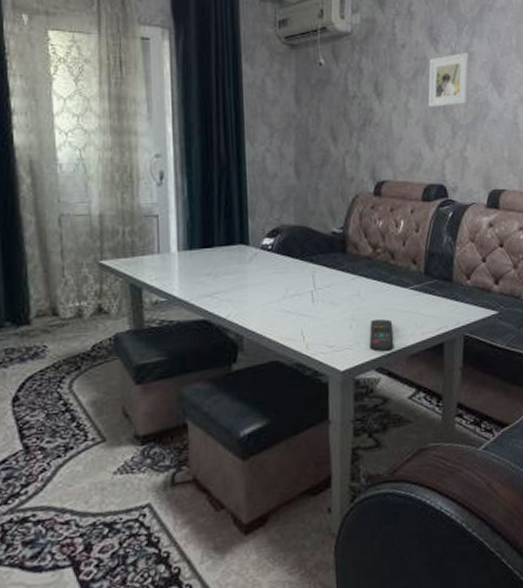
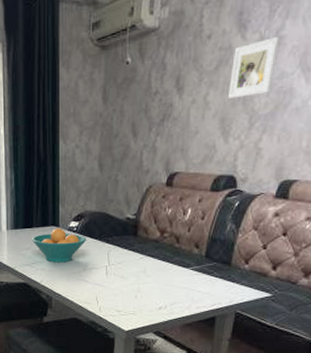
fruit bowl: none [212,246,286,291] -> present [31,228,87,263]
remote control: present [369,318,394,351] -> none [150,292,172,319]

